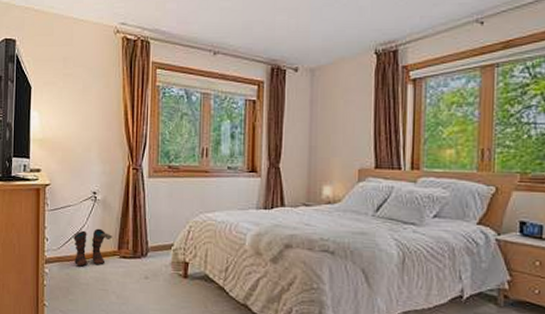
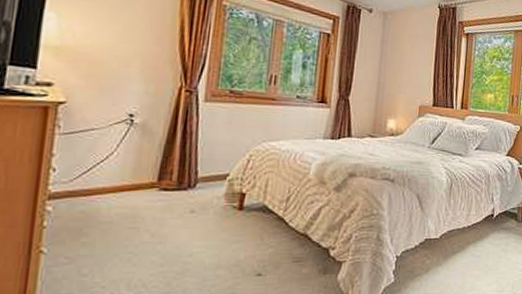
boots: present [74,228,112,267] -> none [94,156,151,202]

